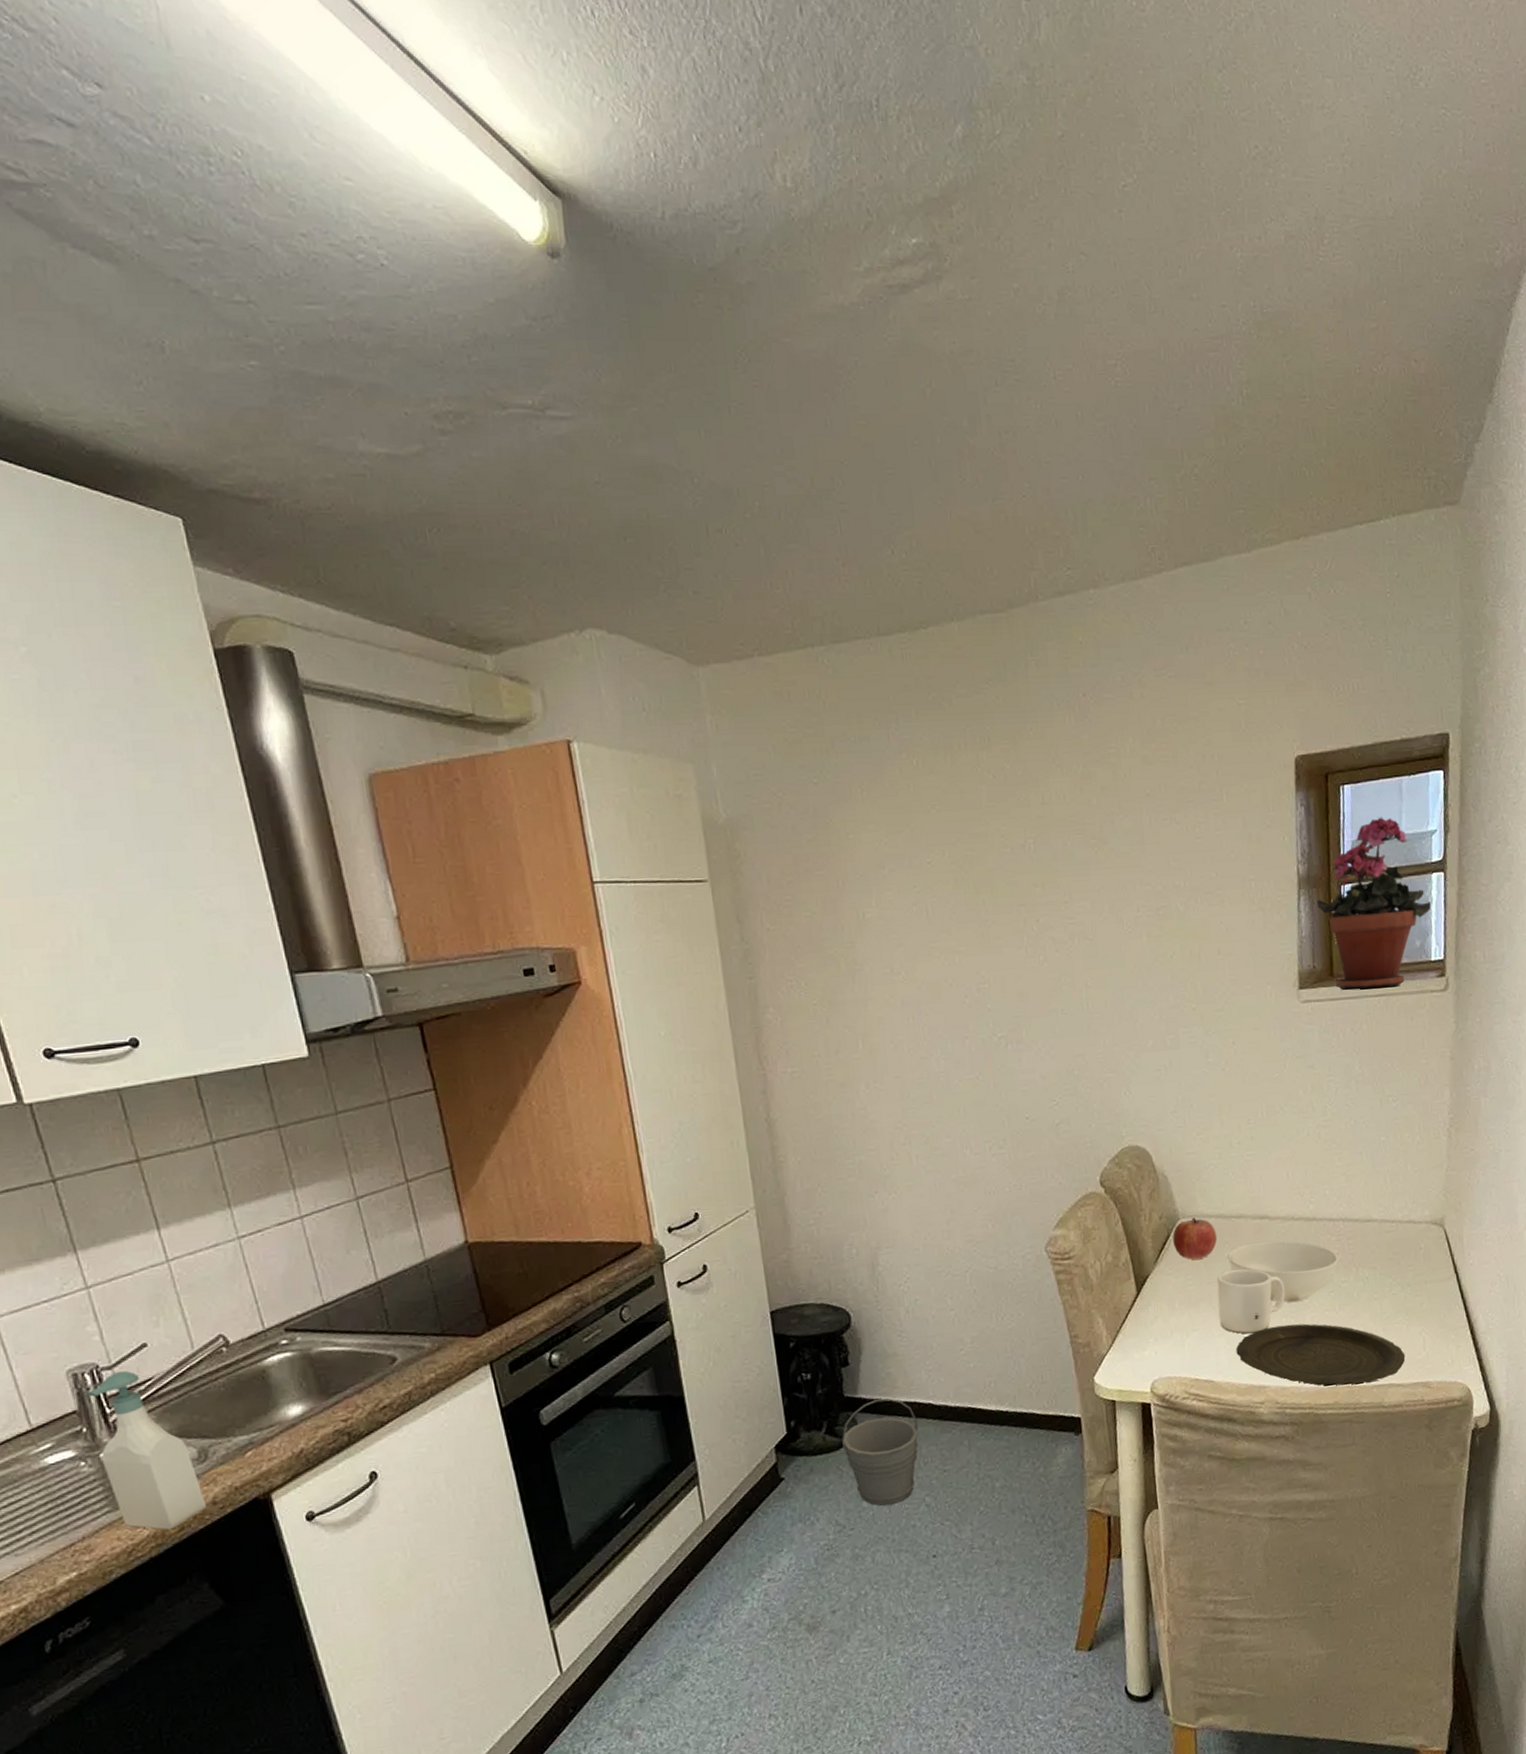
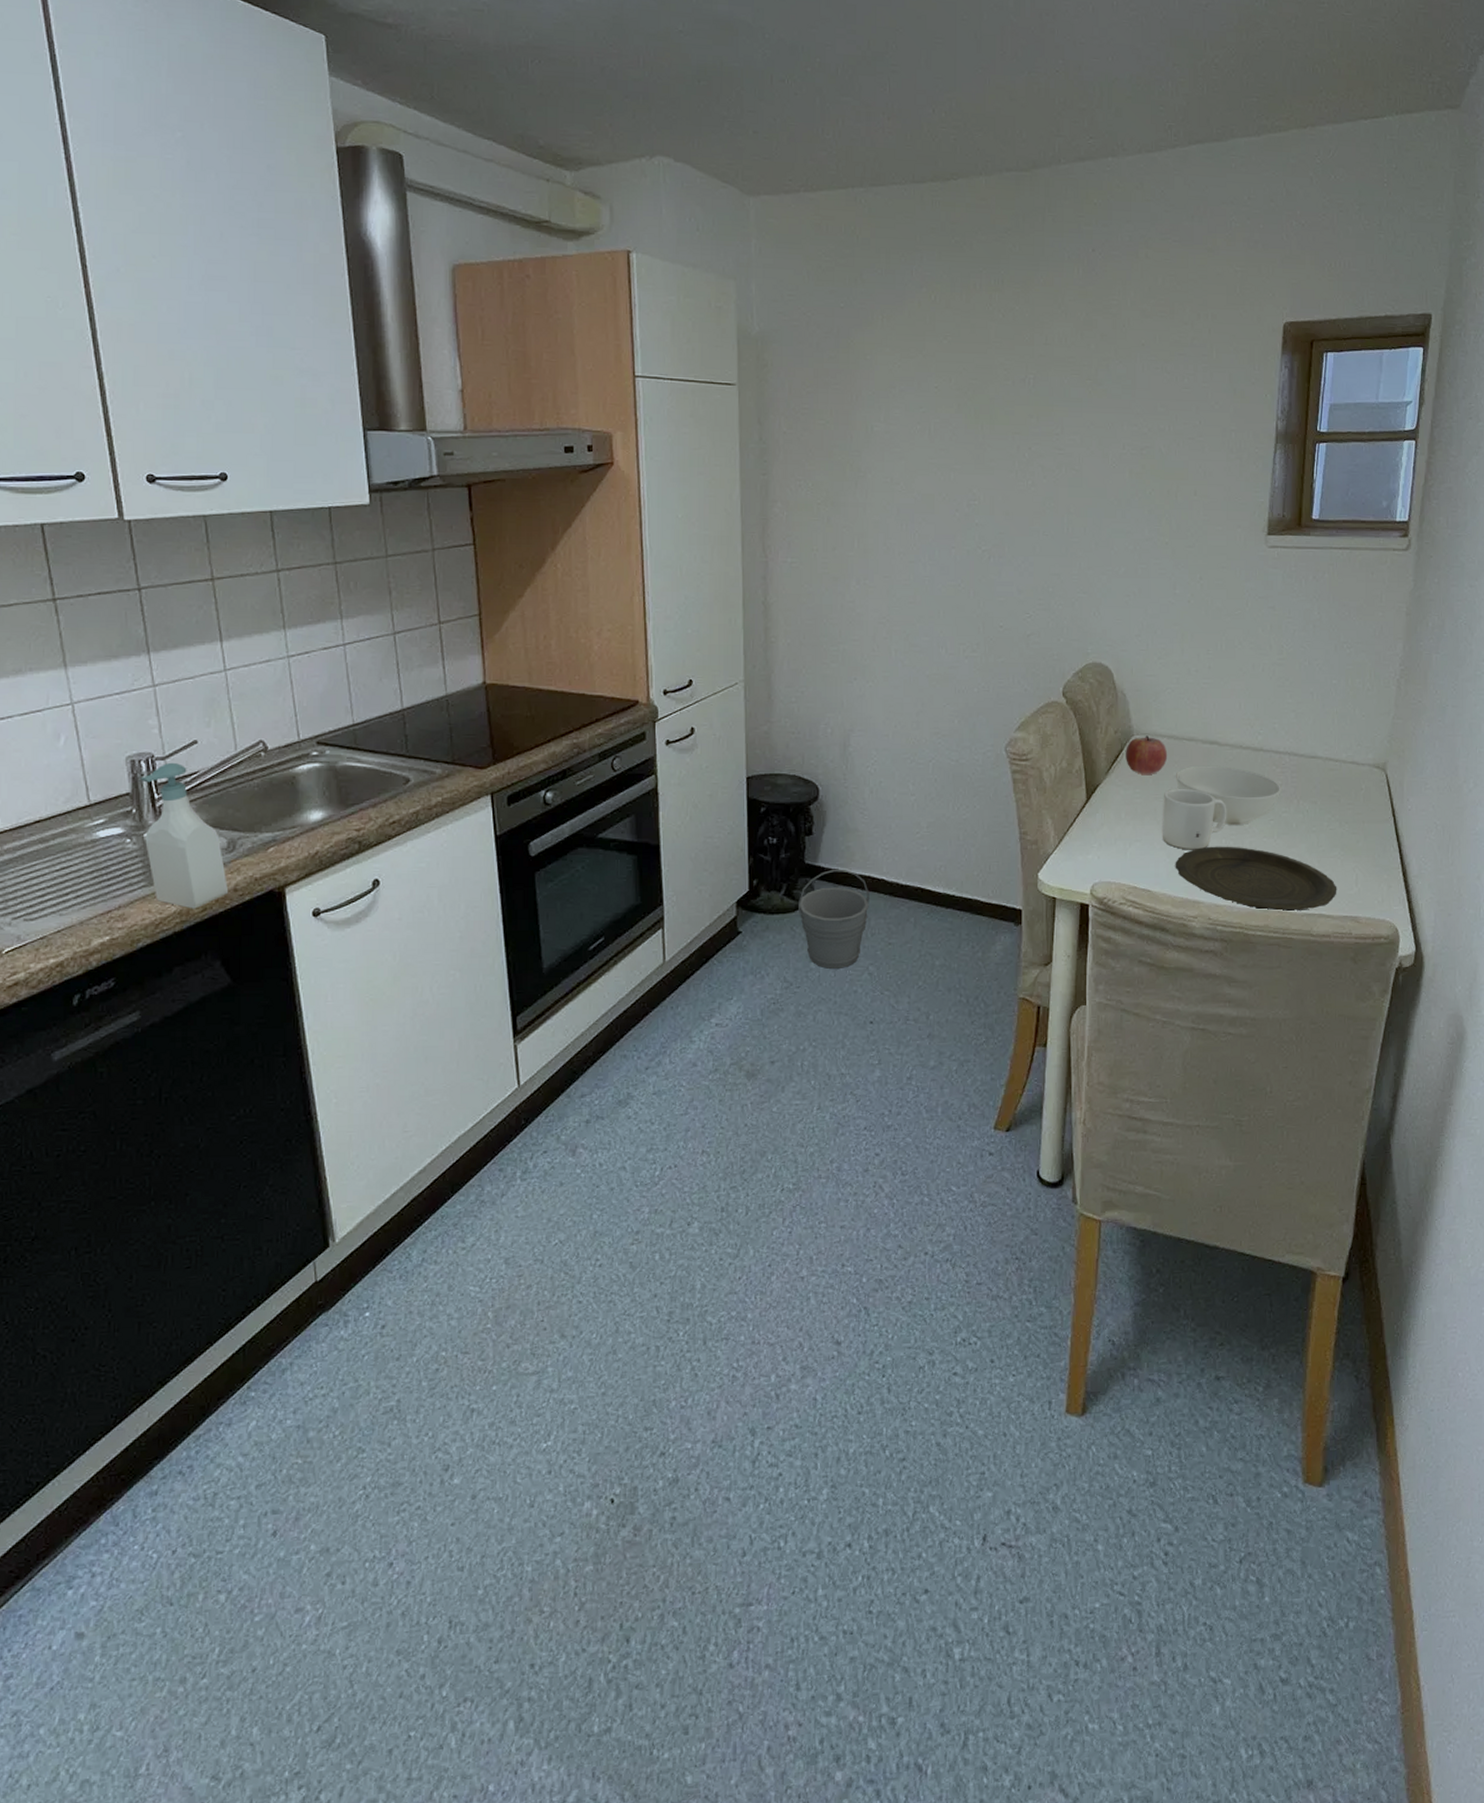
potted plant: present [1317,817,1432,991] -> none [1292,384,1401,543]

